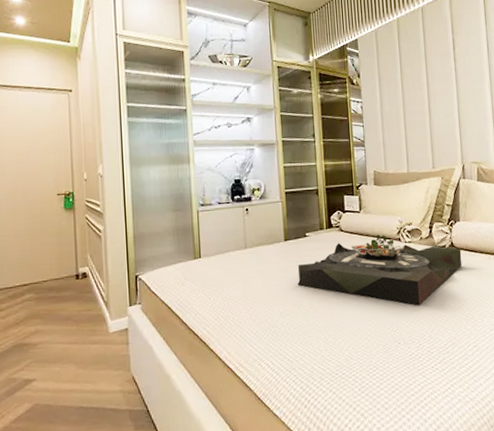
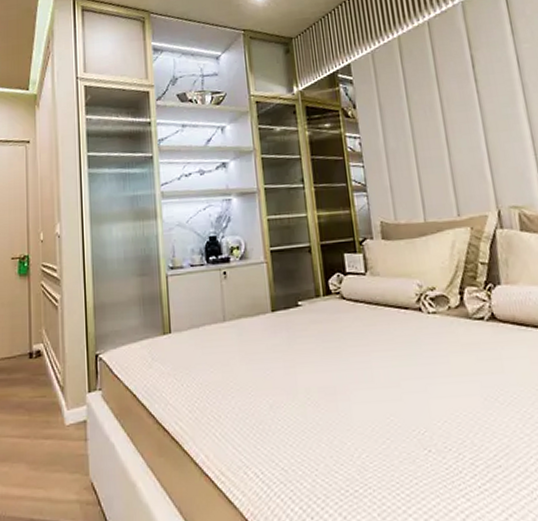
serving tray: present [297,234,462,306] -> none [289,302,510,400]

